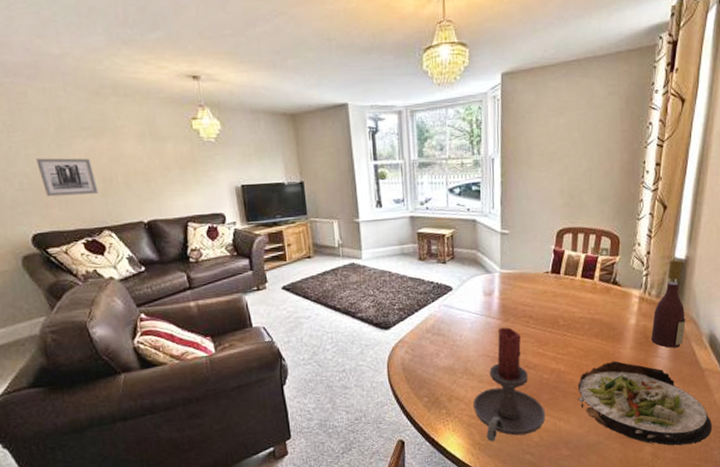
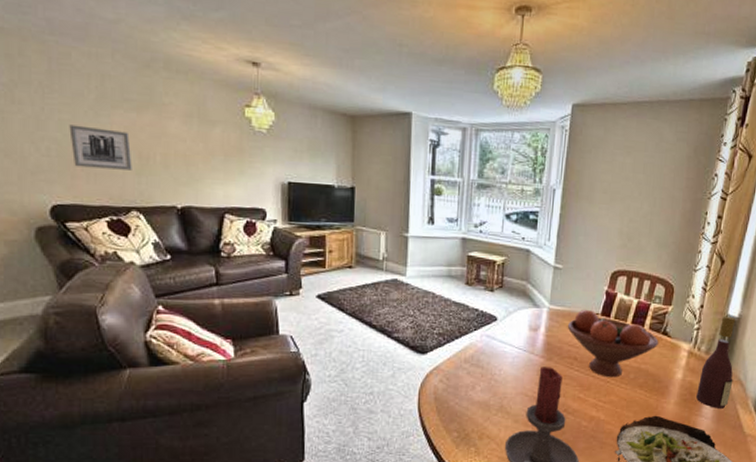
fruit bowl: none [519,269,609,331] -> present [567,309,659,378]

